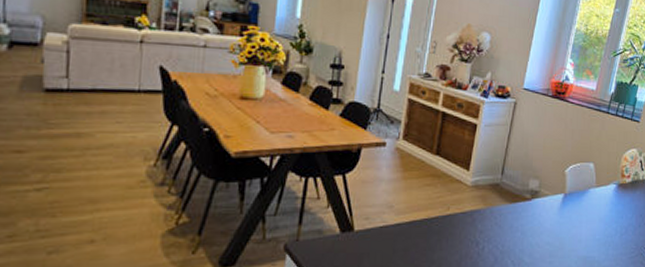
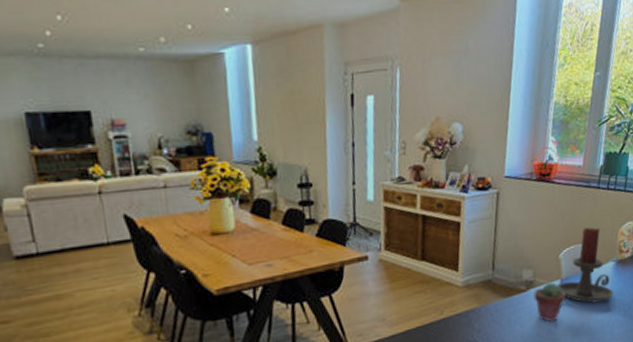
potted succulent: none [537,195,567,233] -> present [534,282,566,322]
candle holder: none [561,148,612,222] -> present [558,227,614,303]

